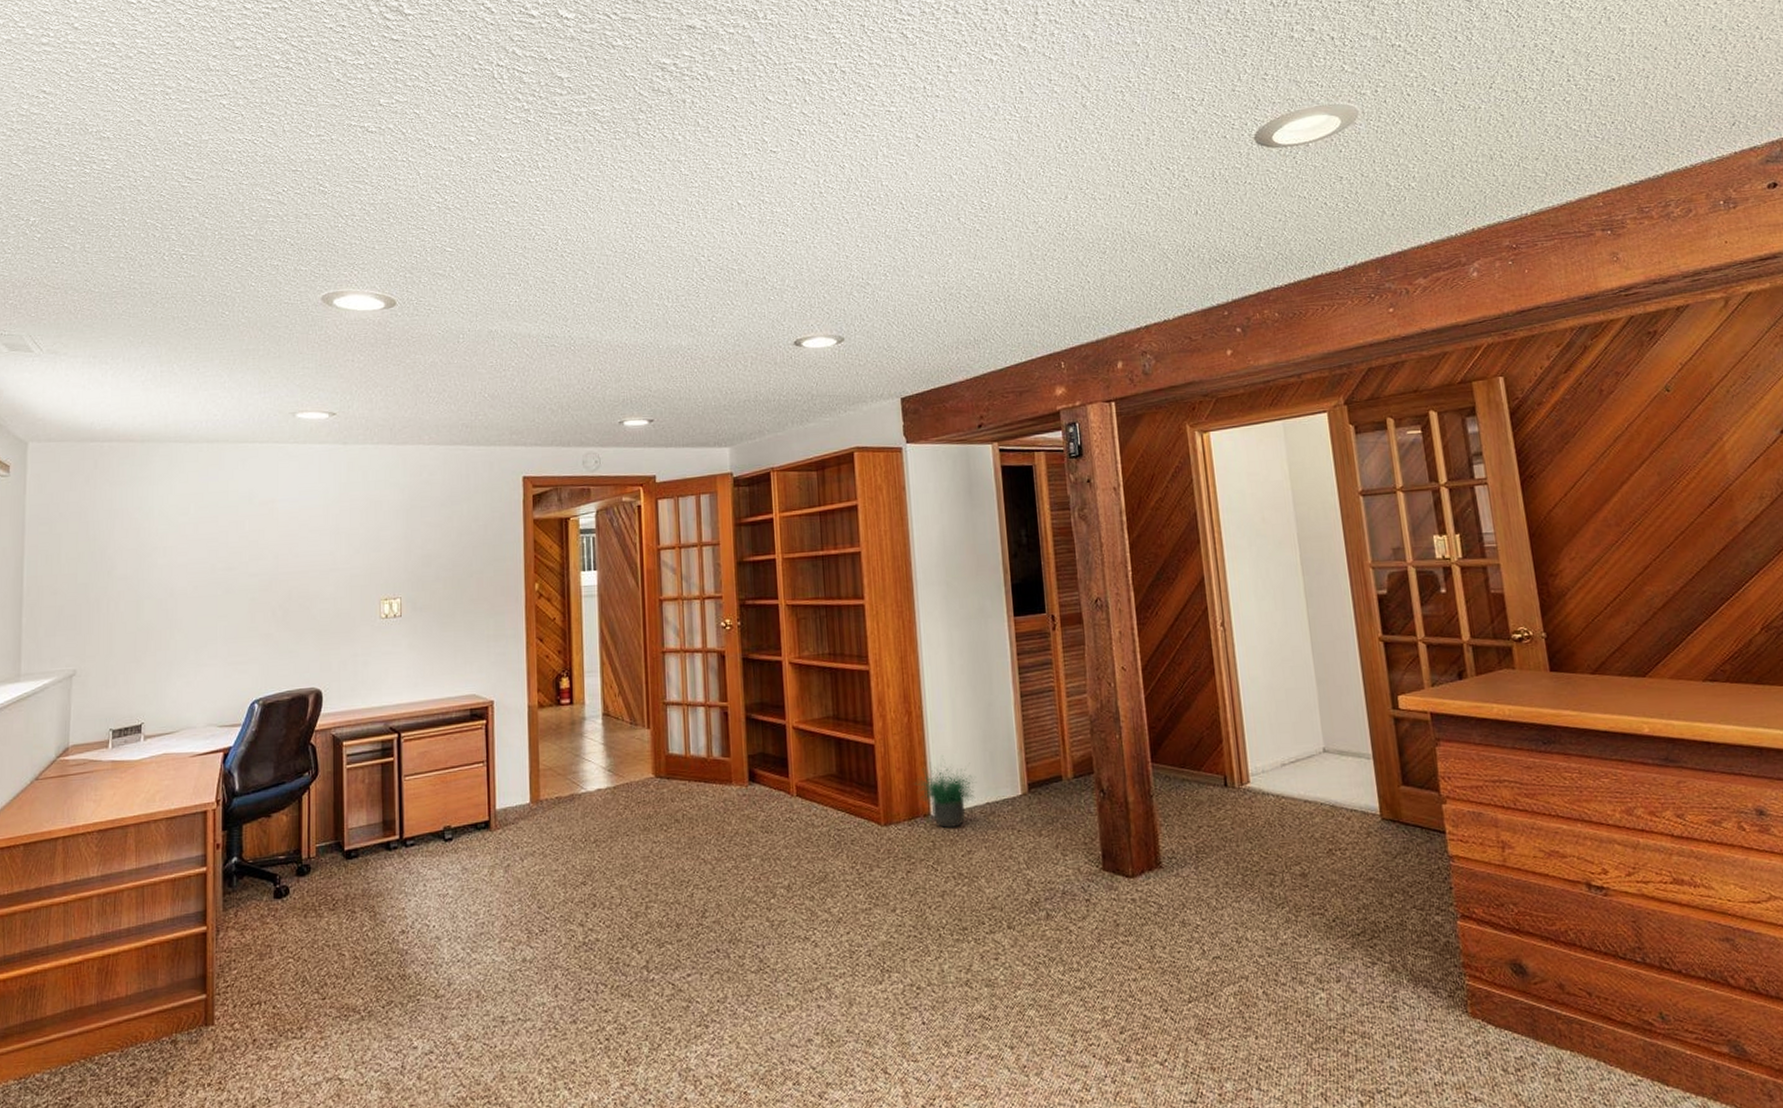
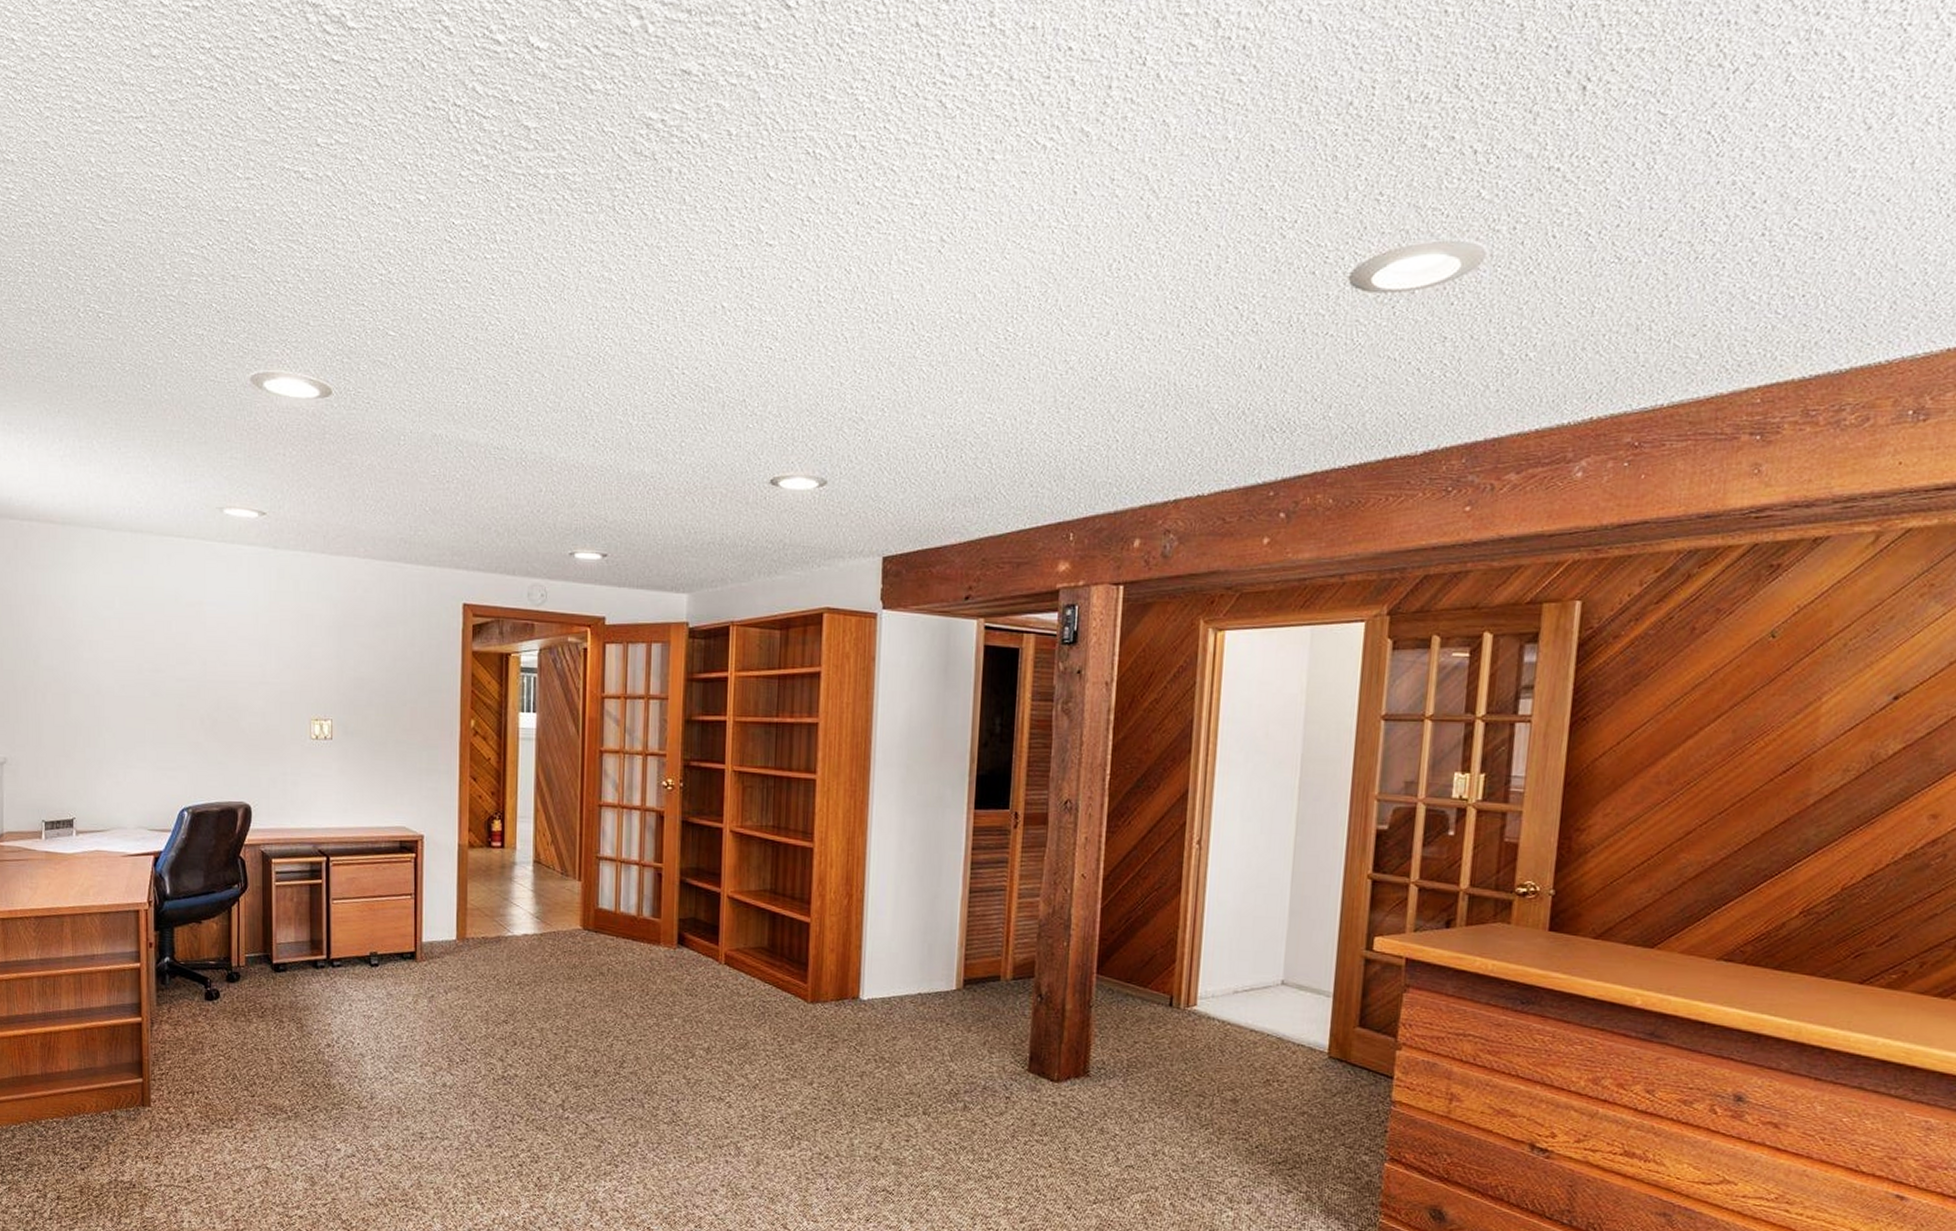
potted plant: present [914,756,977,828] -> none [846,942,911,1013]

